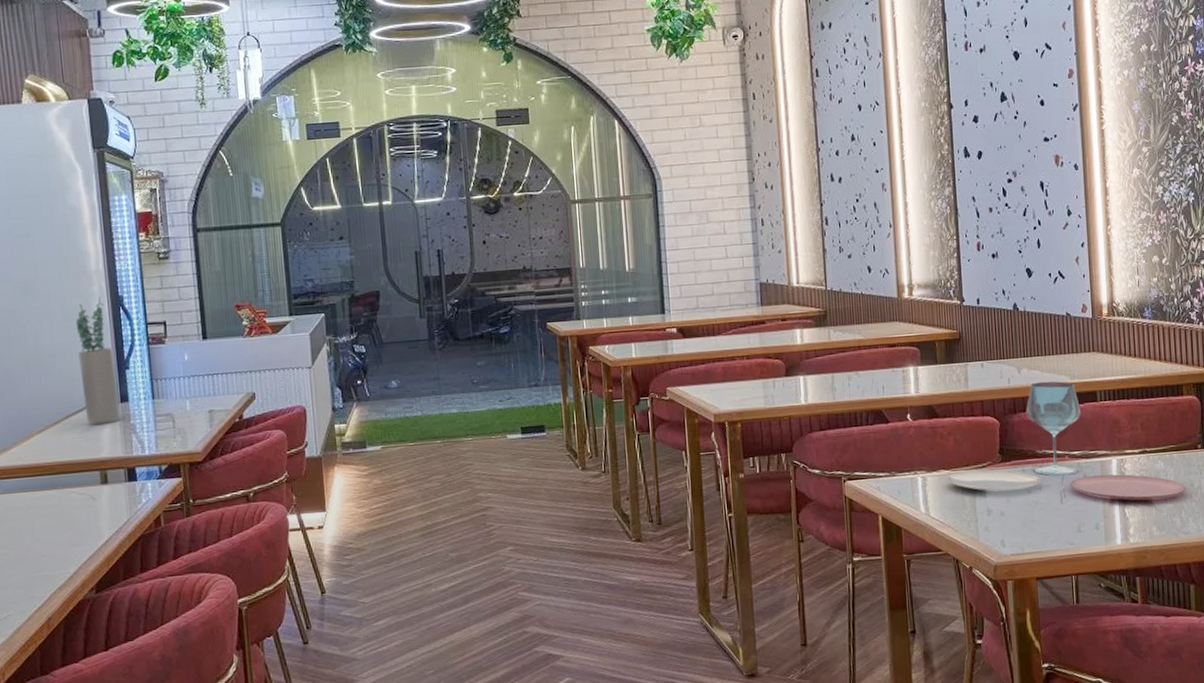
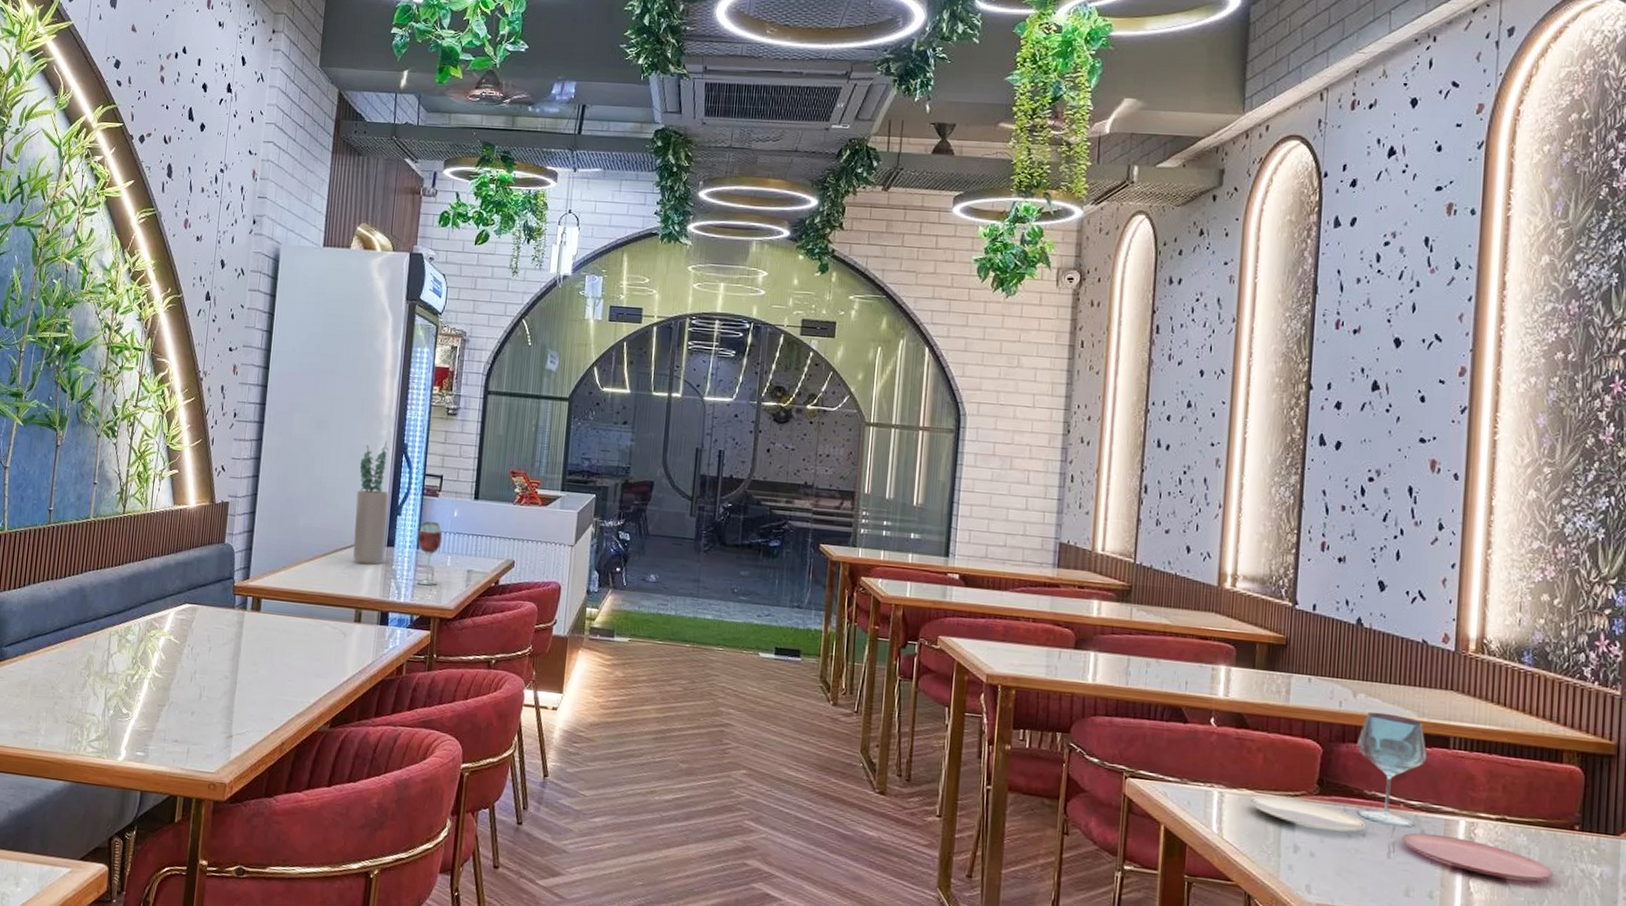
wineglass: none [151,369,181,435] -> present [418,521,443,586]

